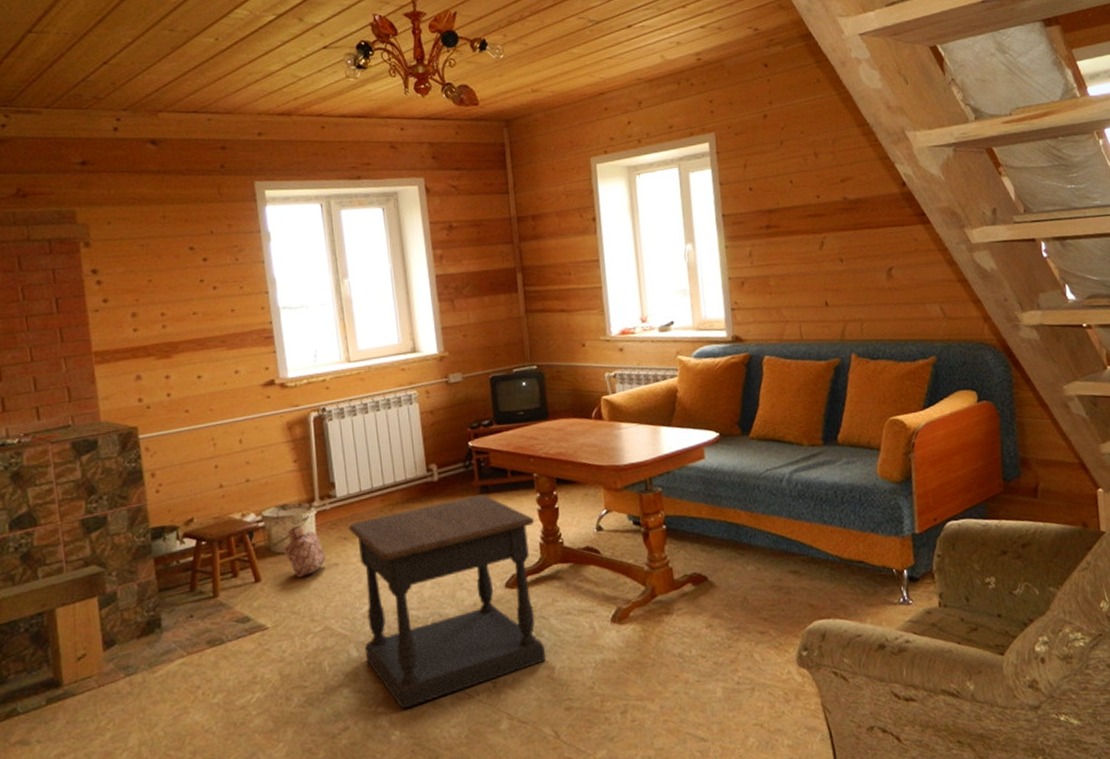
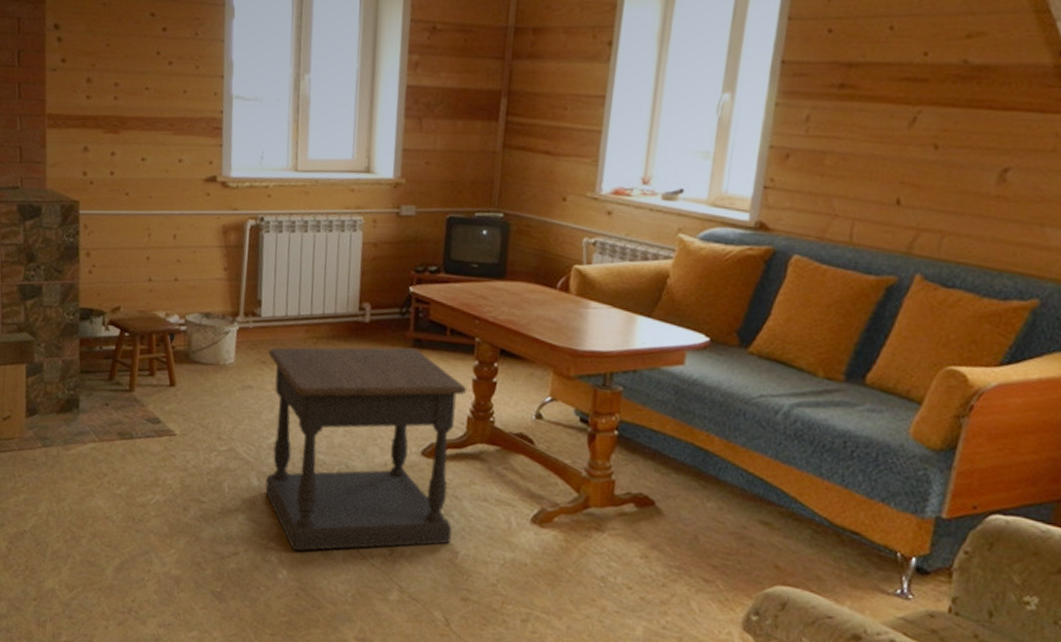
basket: present [283,525,326,577] -> none [201,337,242,392]

